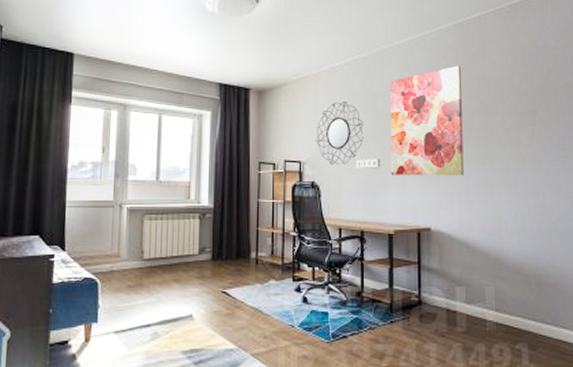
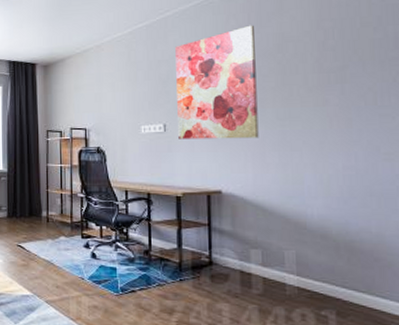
home mirror: present [316,100,364,165] -> none [100,69,148,131]

